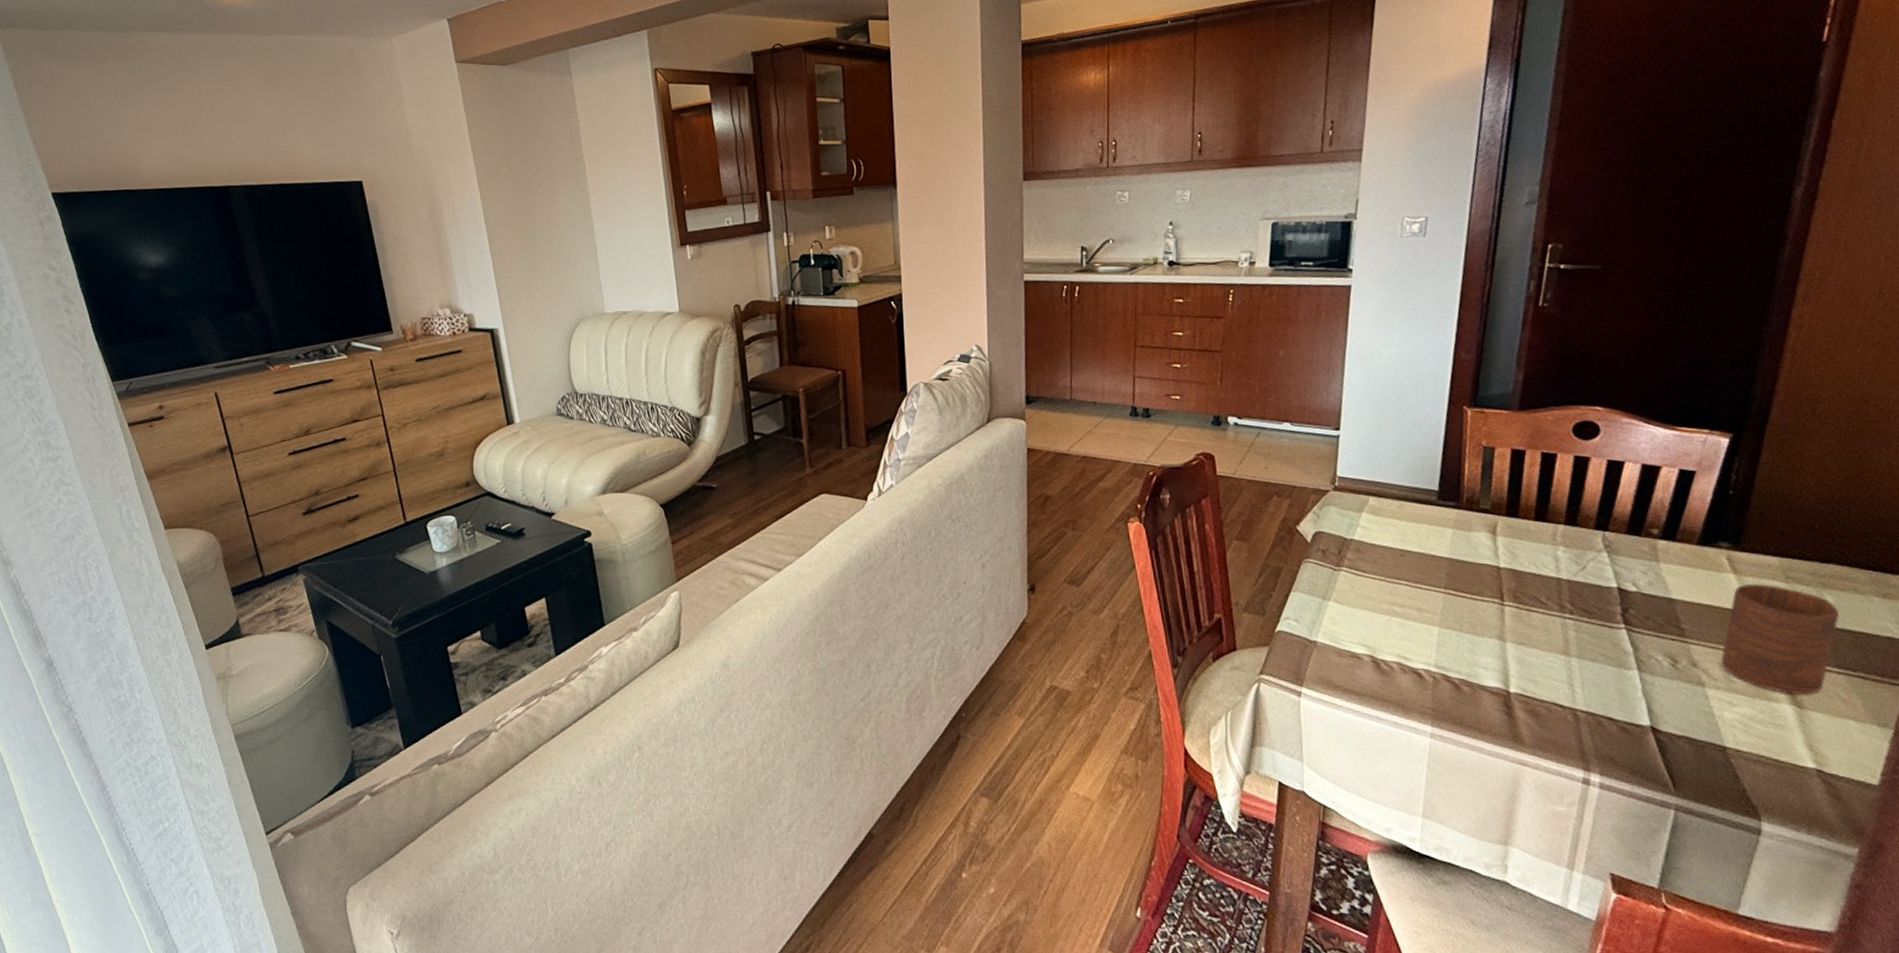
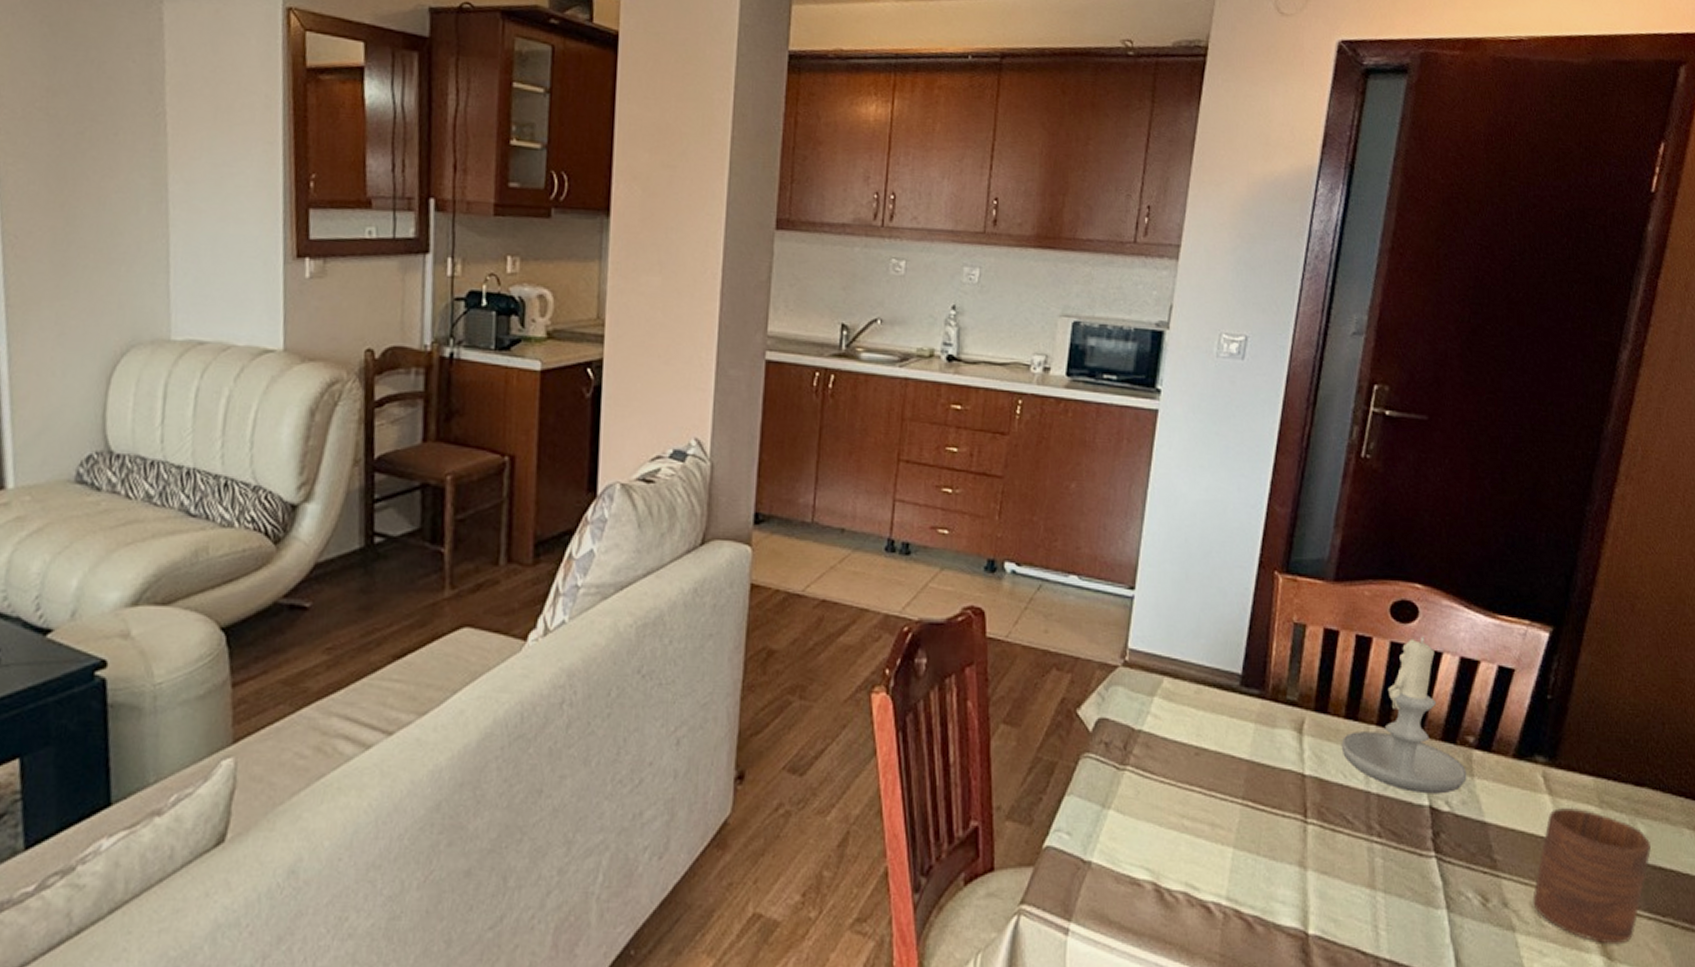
candle: none [1532,449,1653,578] -> present [1341,635,1467,794]

